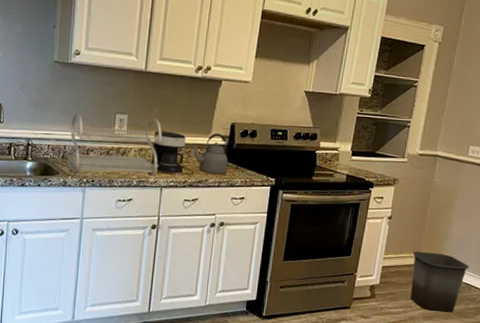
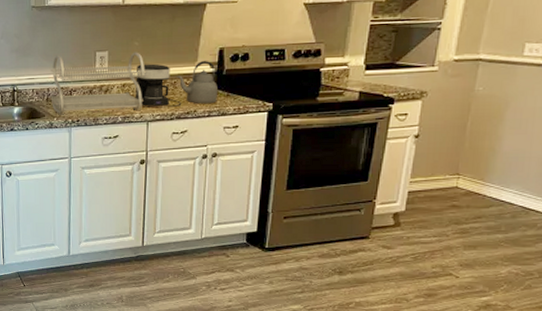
waste bin: present [410,251,470,313] -> none [445,172,527,241]

